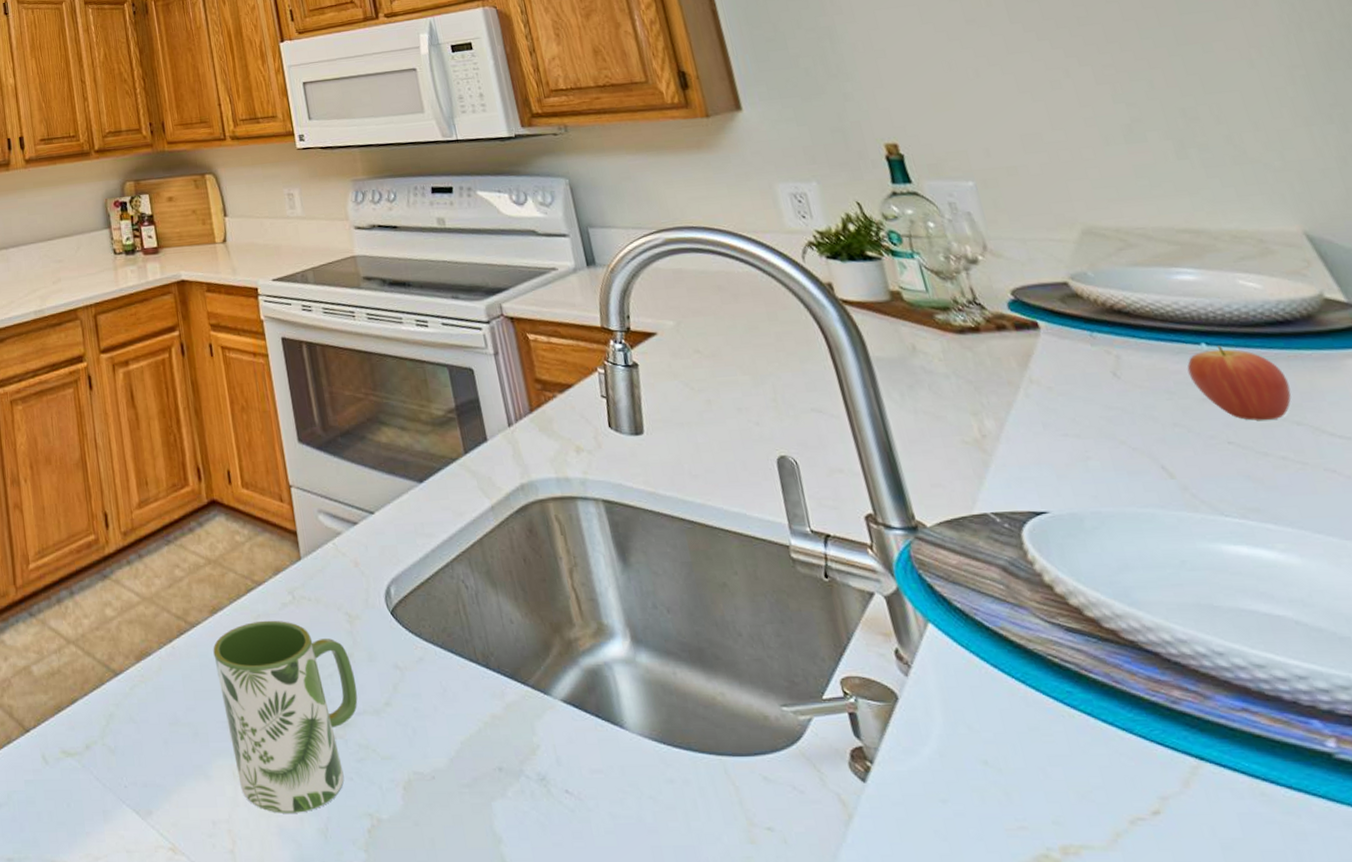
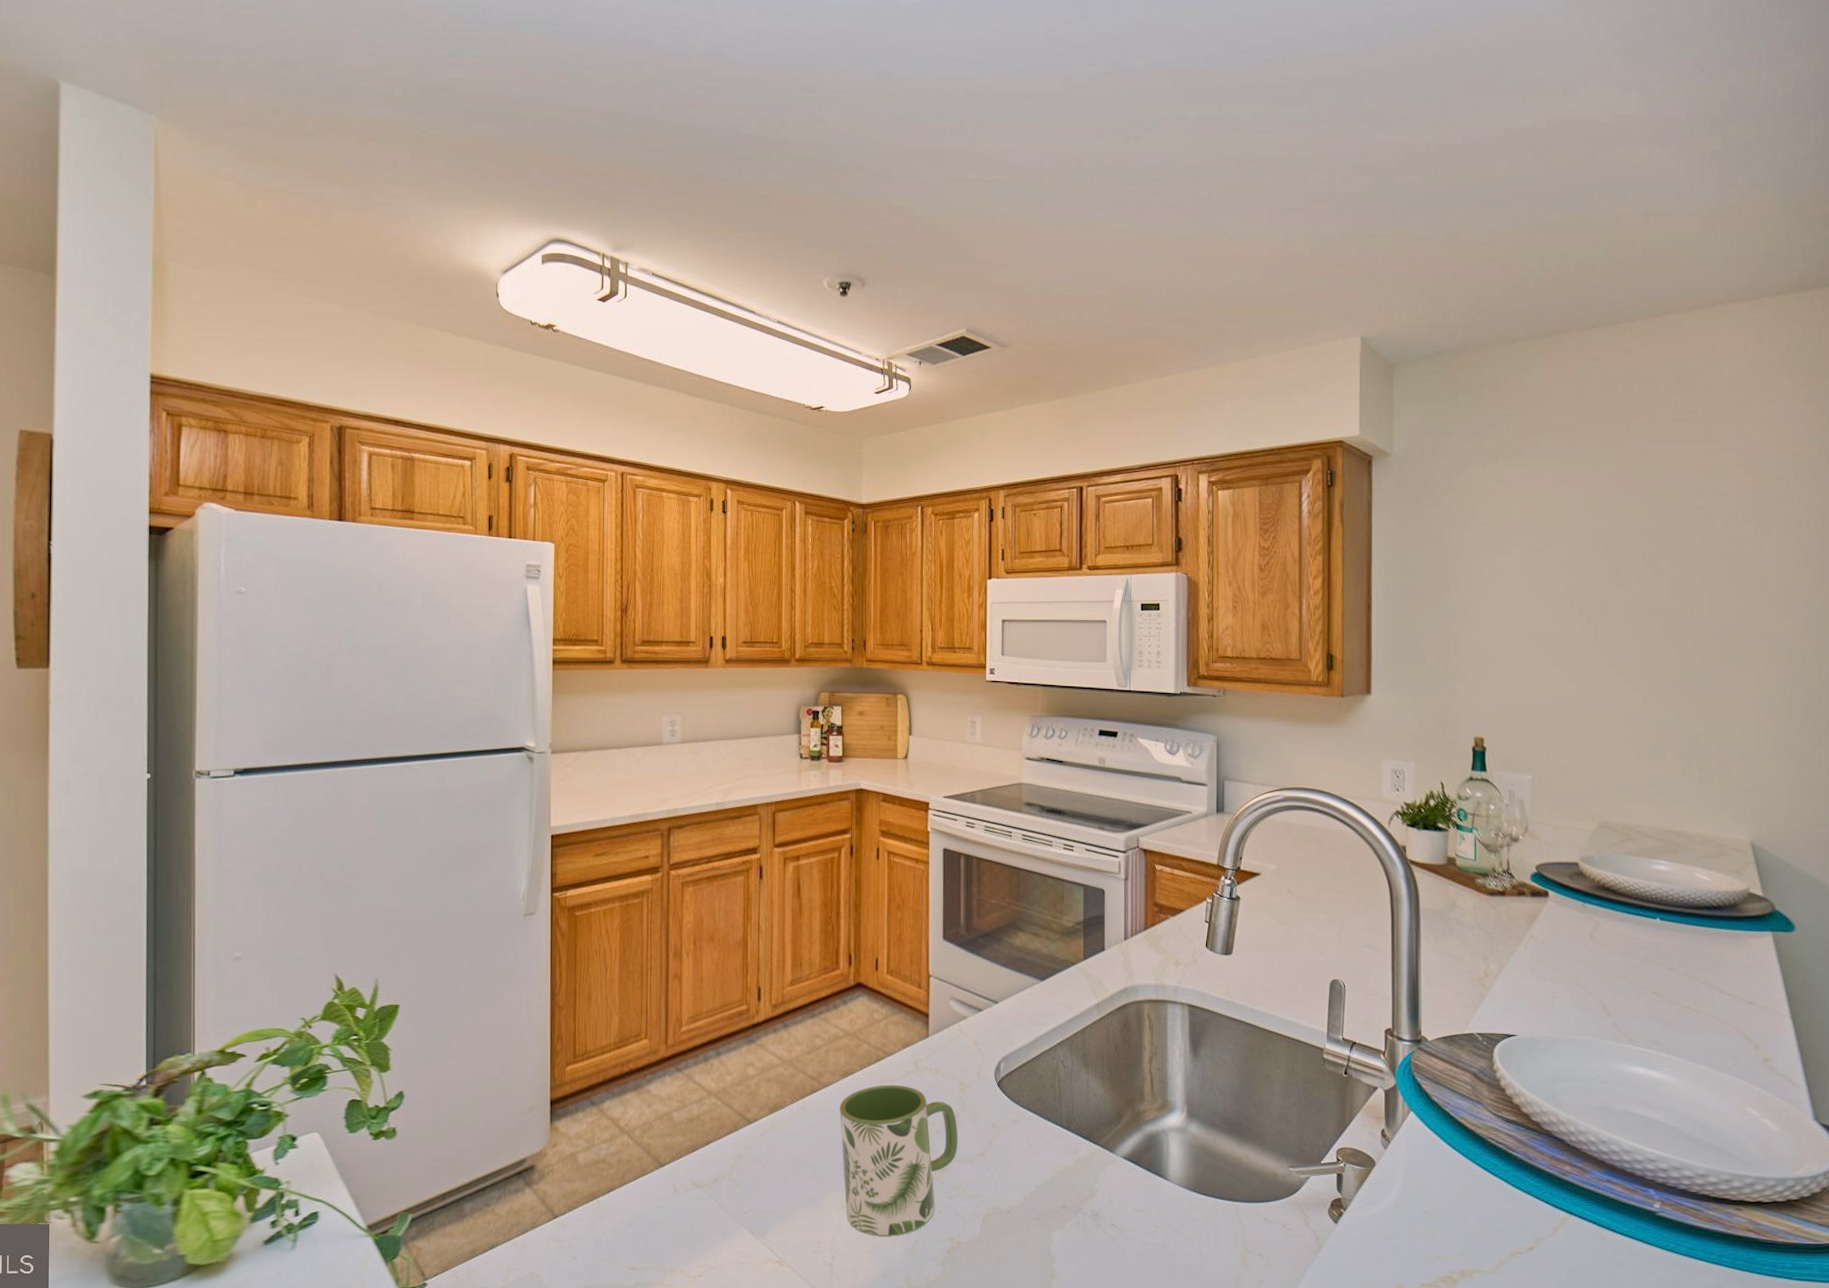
fruit: present [1186,345,1292,421] -> none [1642,921,1706,978]

